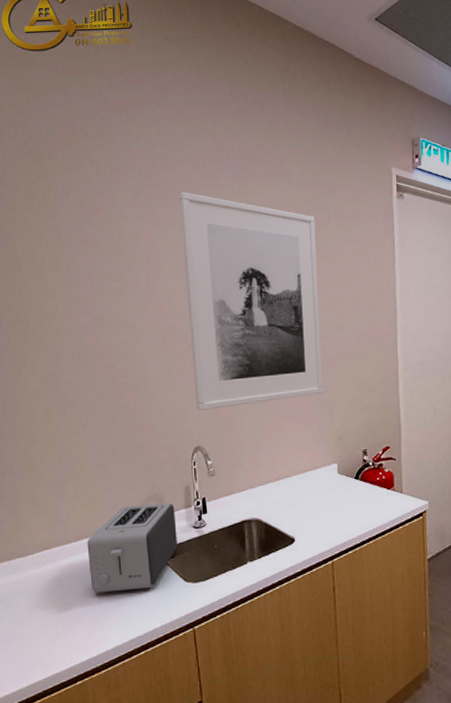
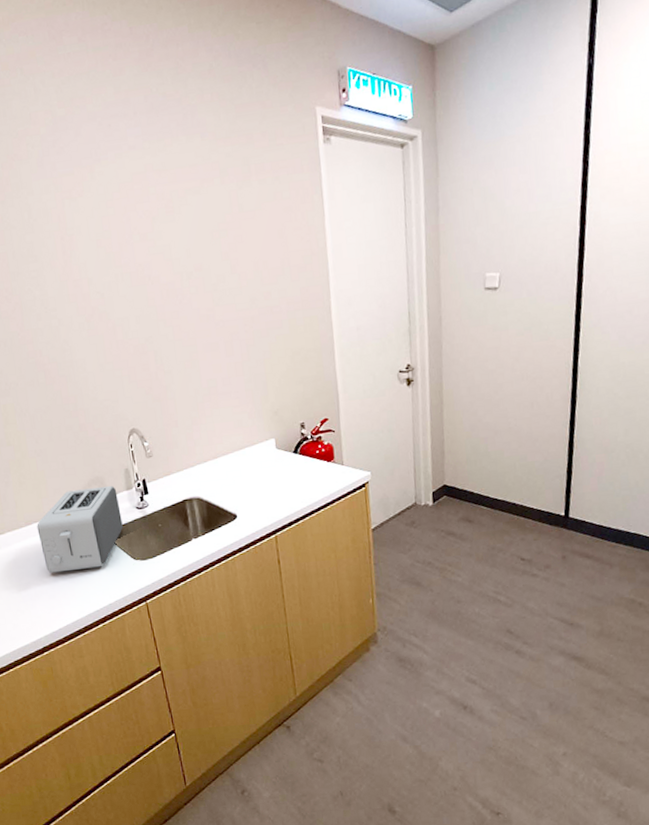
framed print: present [179,192,324,410] -> none [87,157,256,392]

